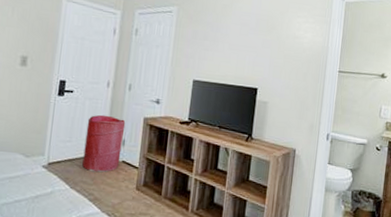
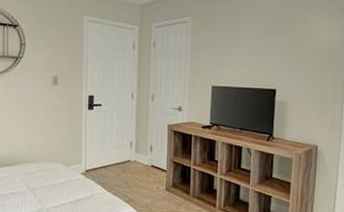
laundry hamper: present [82,114,126,173] -> none [116,124,152,177]

